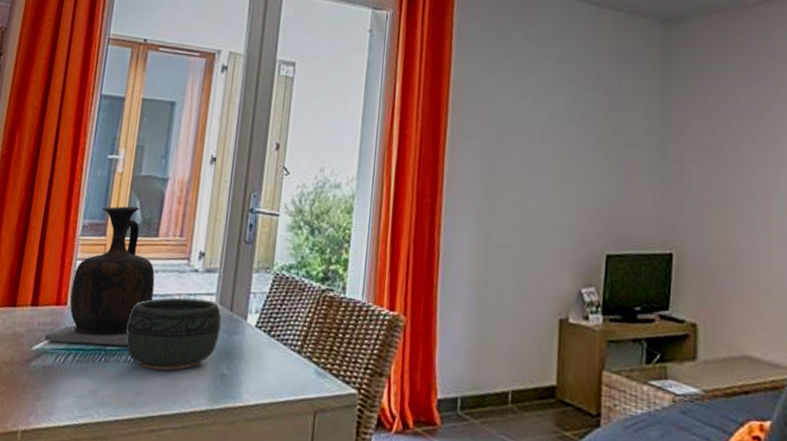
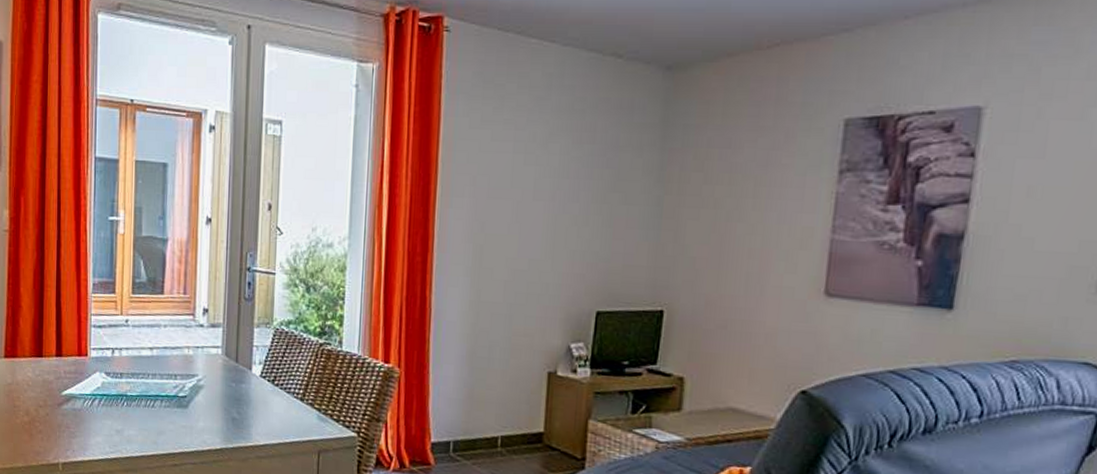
vase: present [44,206,155,346] -> none [71,265,165,393]
bowl: present [125,297,222,371] -> none [143,350,228,415]

